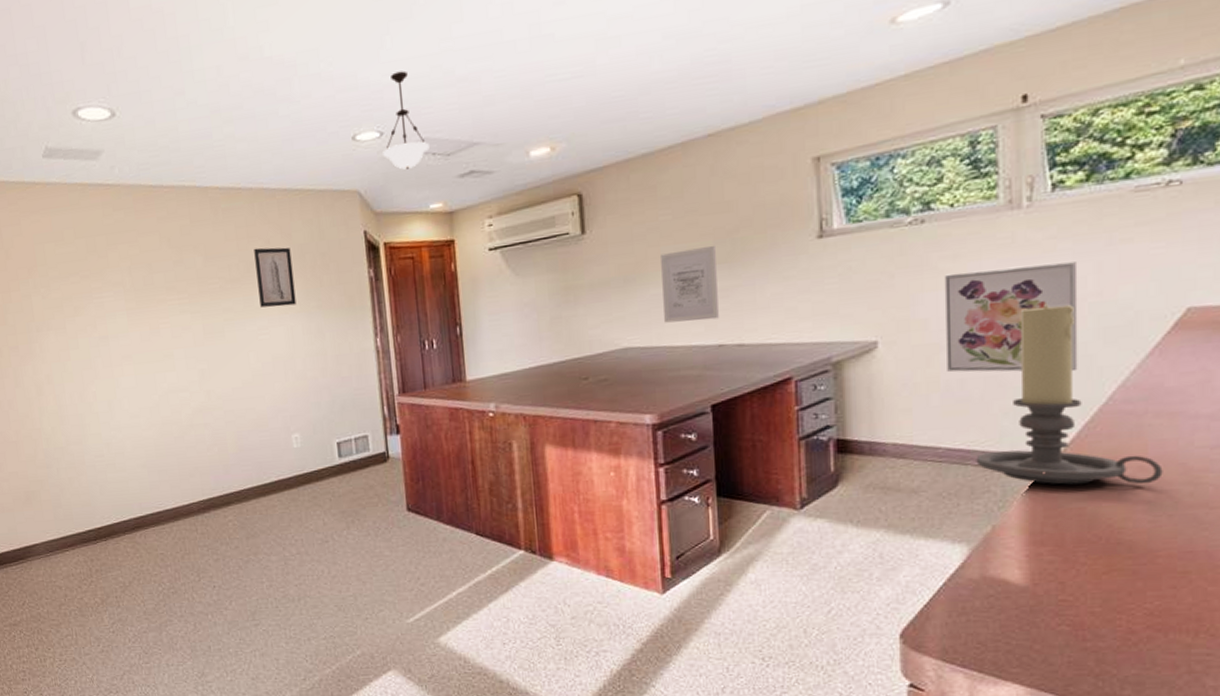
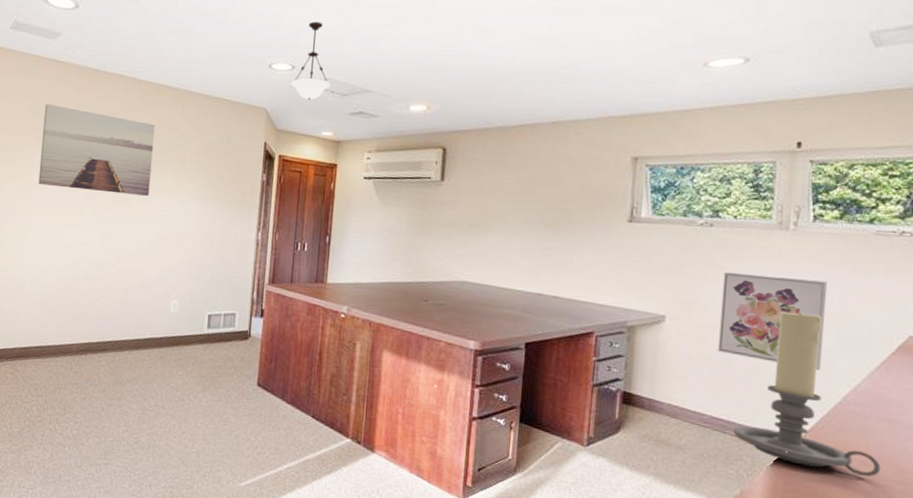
wall art: none [102,236,243,333] -> present [38,103,155,196]
wall art: present [254,247,297,308] -> none [166,138,201,191]
wall art: present [661,245,719,323] -> none [497,210,546,272]

